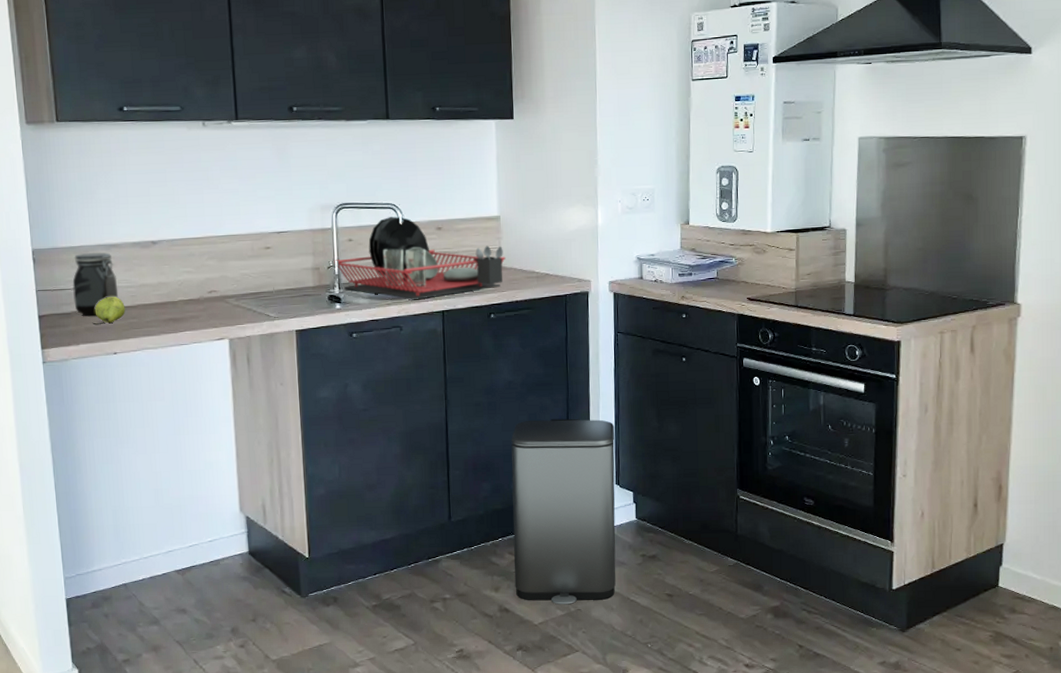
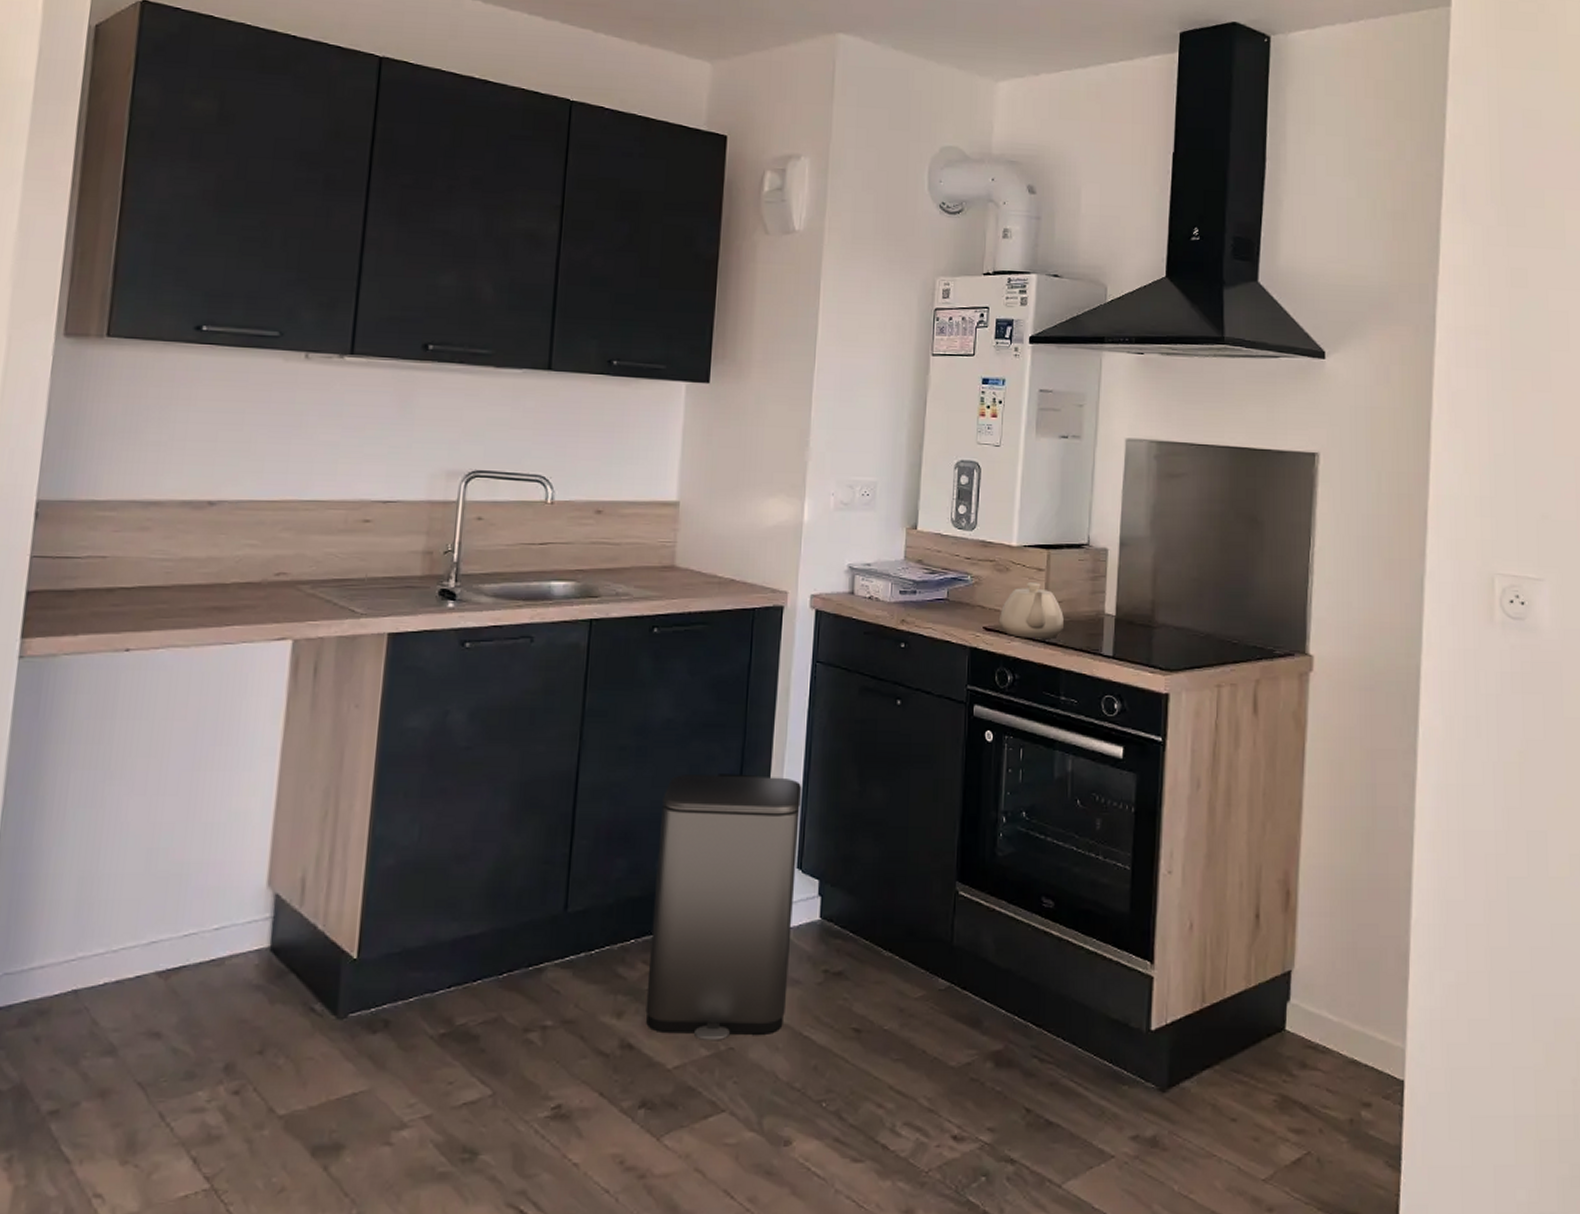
jar: present [72,252,119,316] -> none [81,511,151,596]
fruit: present [92,296,125,325] -> none [102,570,154,610]
dish rack: present [334,216,506,300] -> none [453,492,681,603]
teapot: none [759,260,813,305] -> present [998,582,1065,638]

